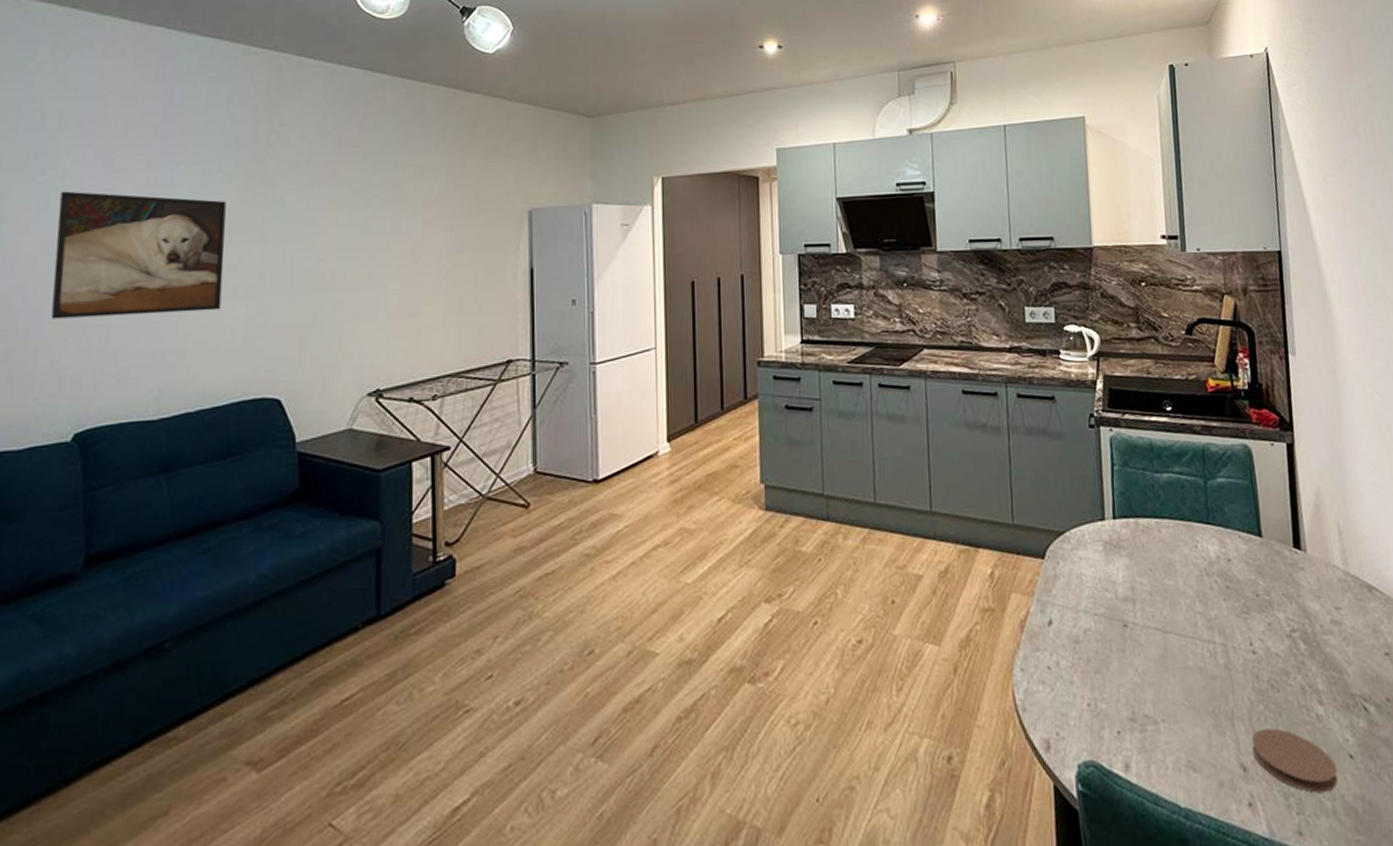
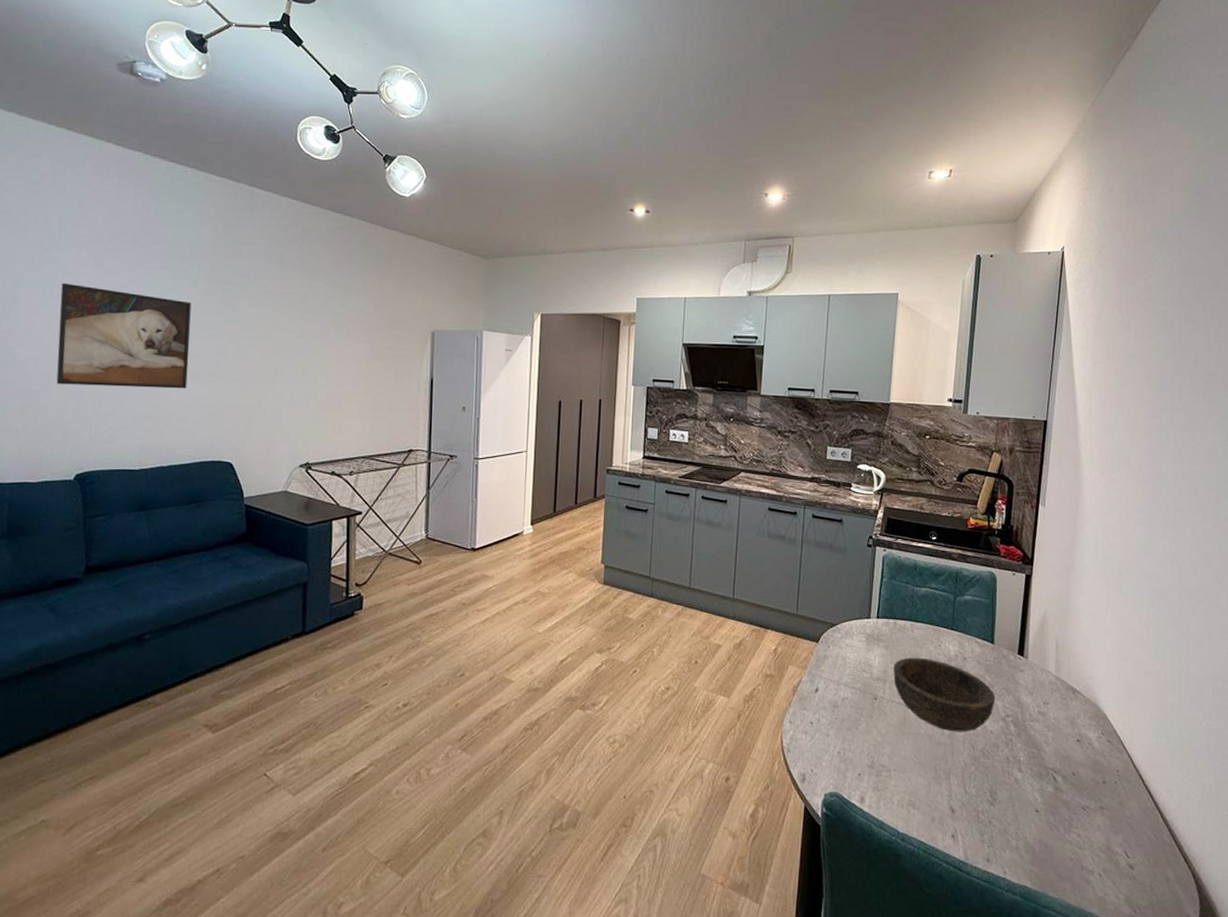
bowl: none [1142,564,1276,660] -> present [893,657,995,732]
coaster: present [1251,728,1338,793] -> none [962,784,1024,833]

